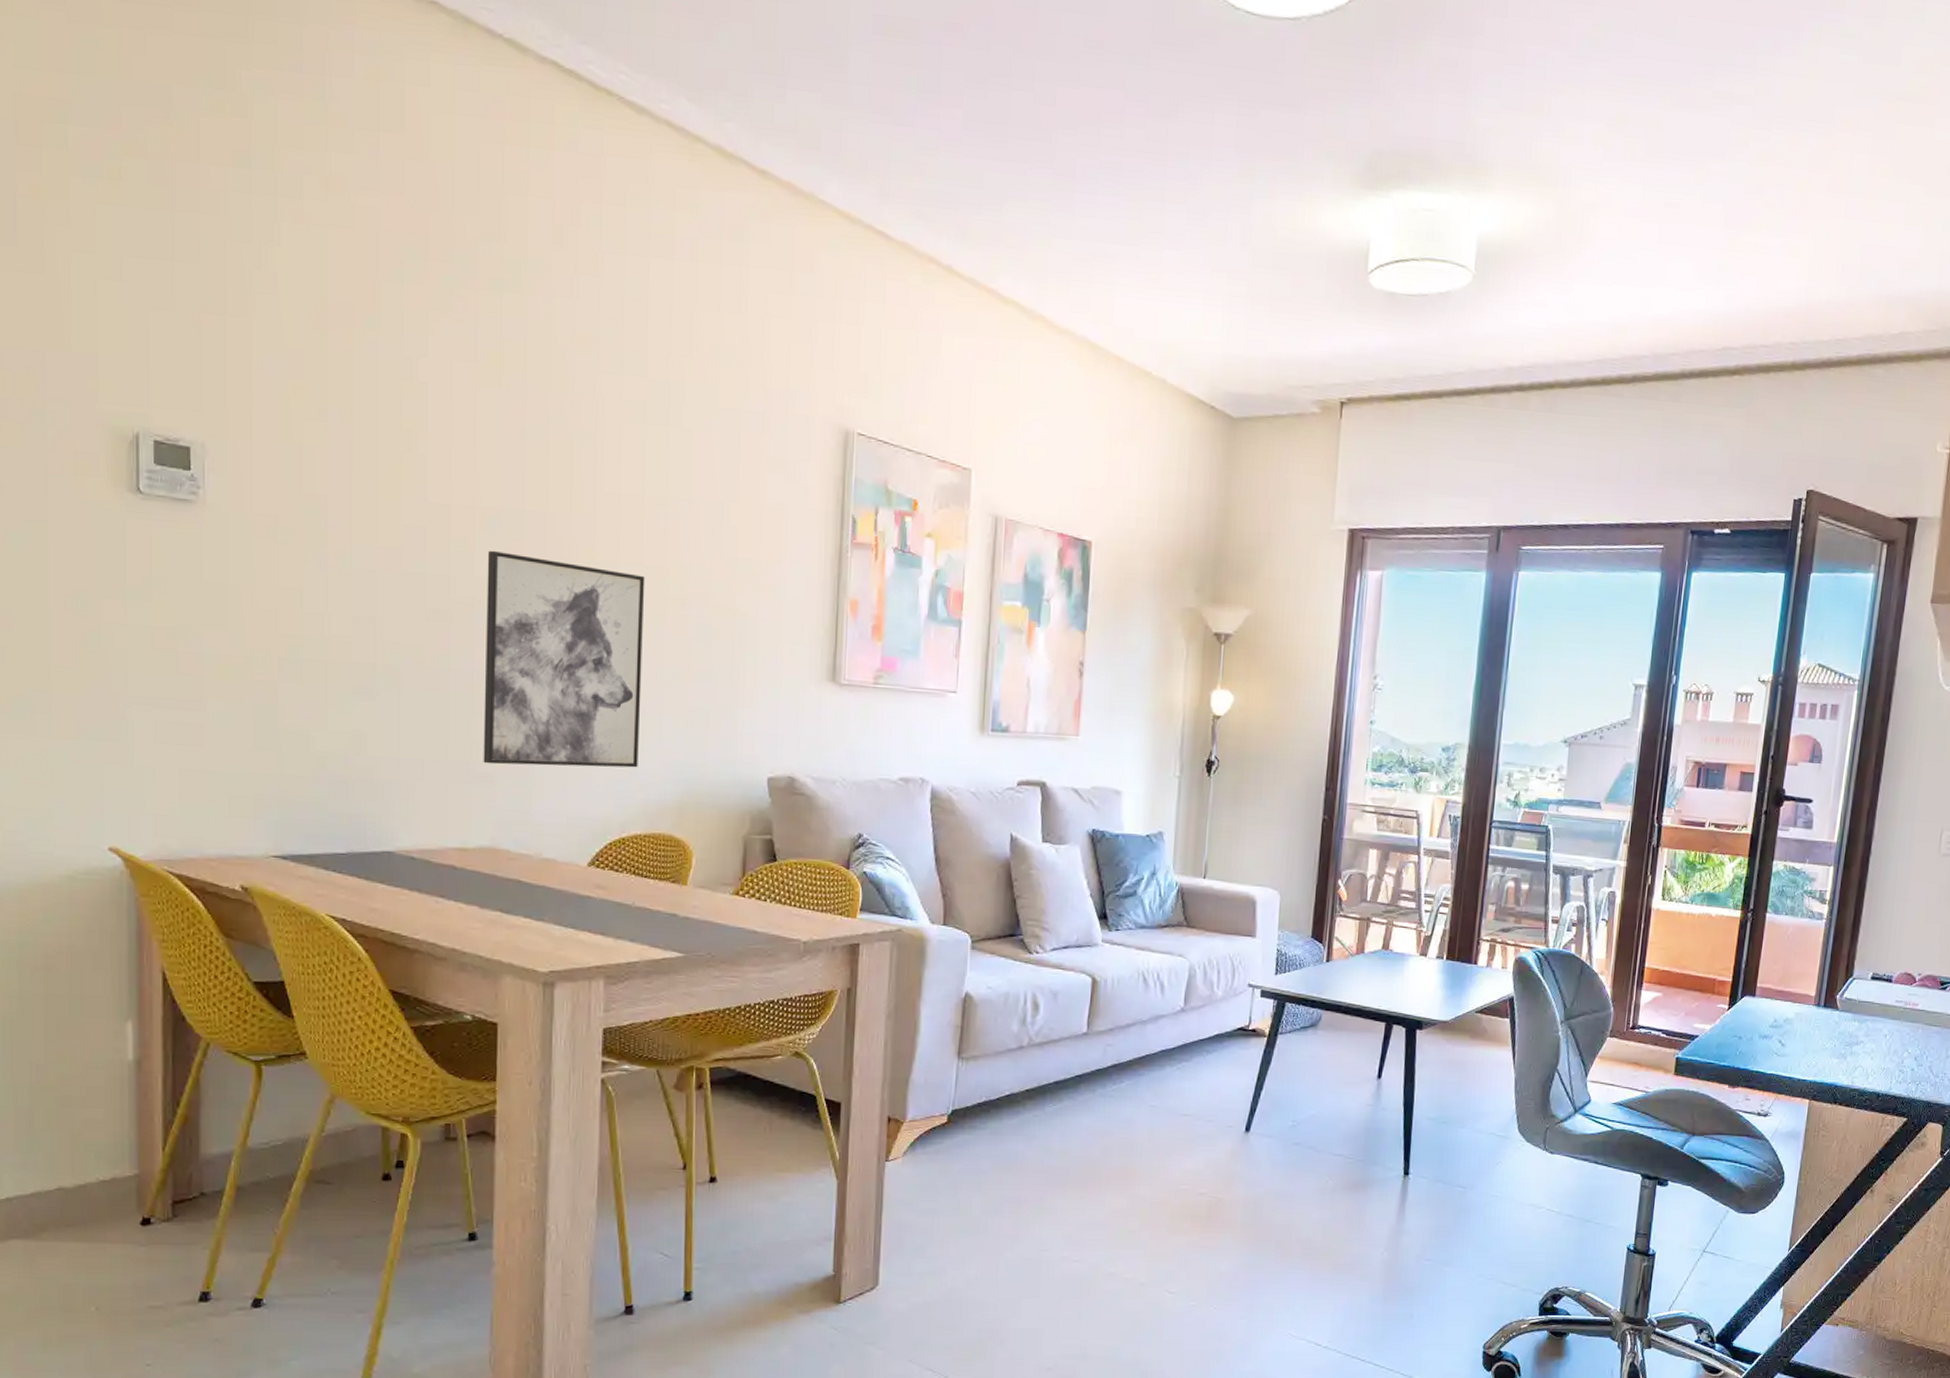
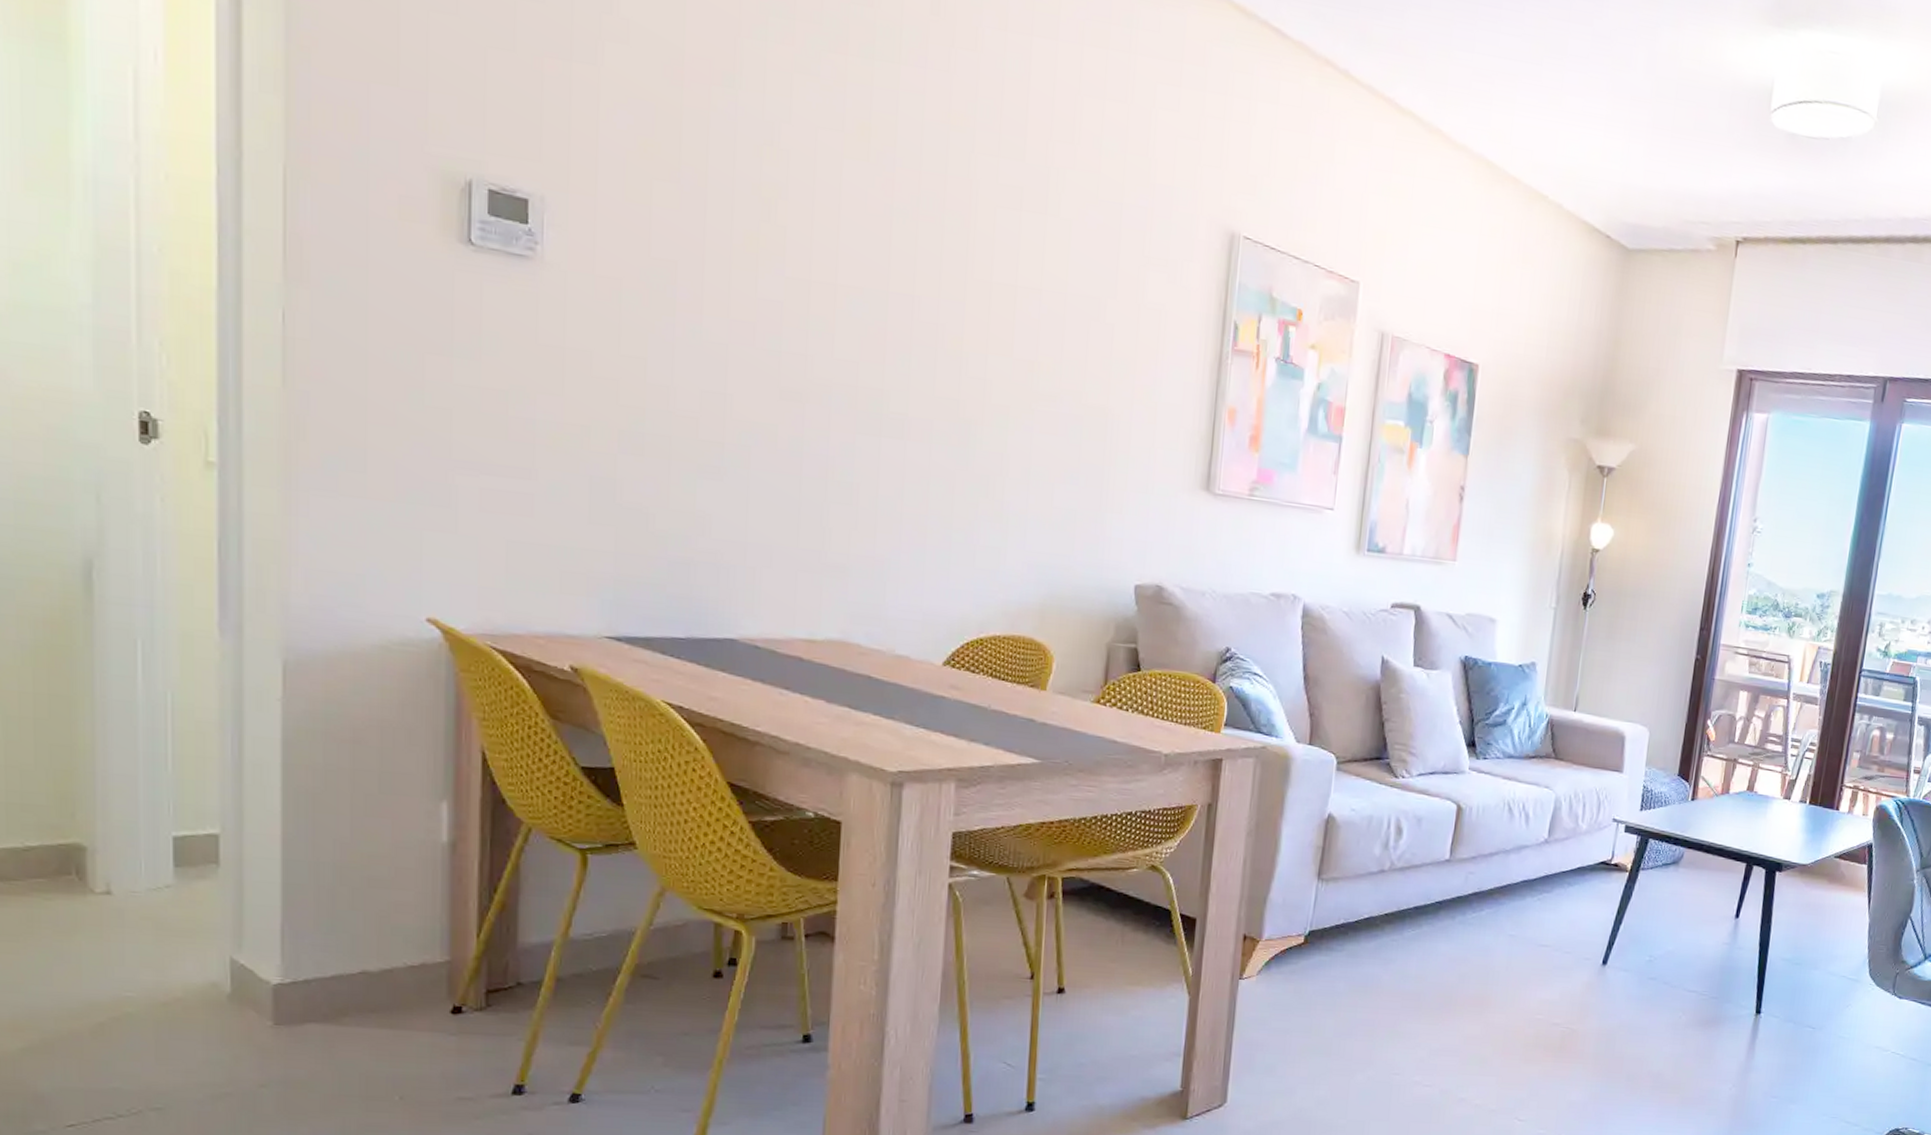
wall art: present [483,550,645,768] -> none [836,331,1015,567]

